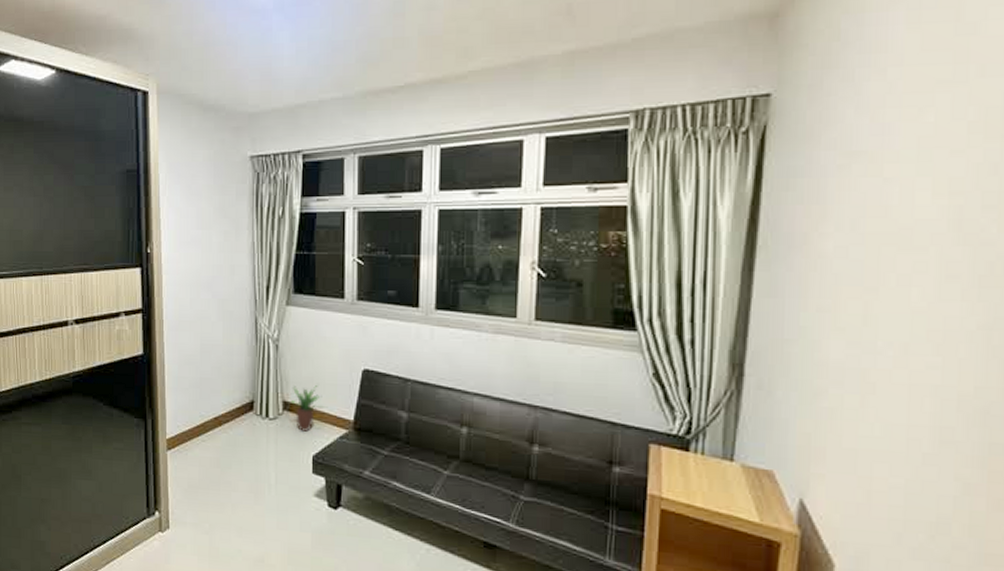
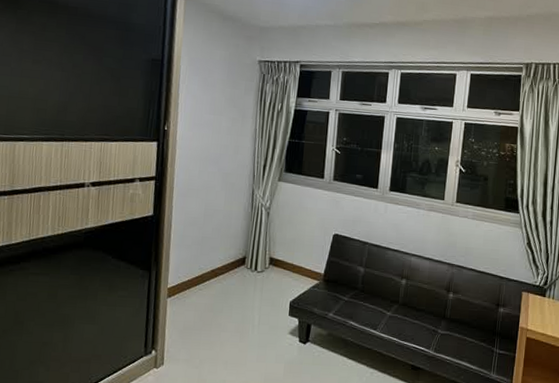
potted plant: present [287,386,328,433] -> none [273,245,305,283]

